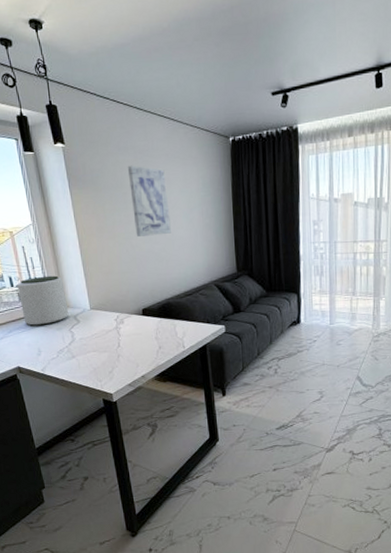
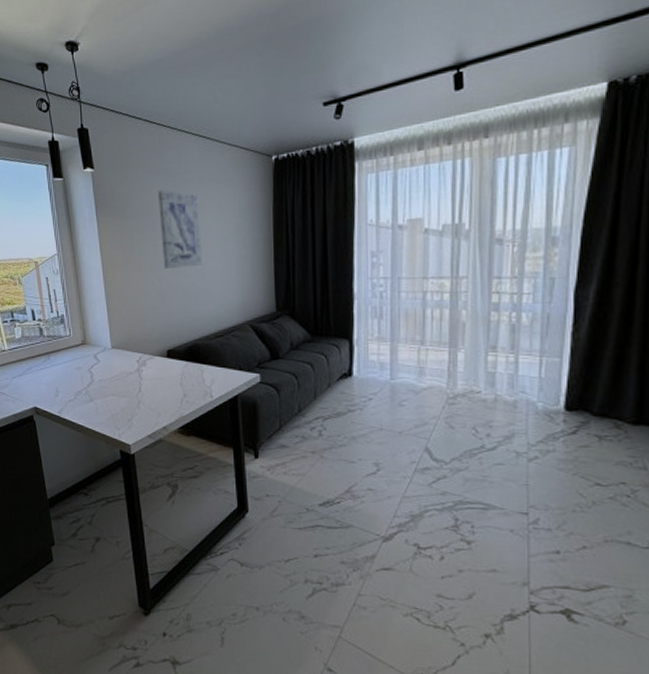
plant pot: present [17,275,69,326] -> none [39,309,89,363]

